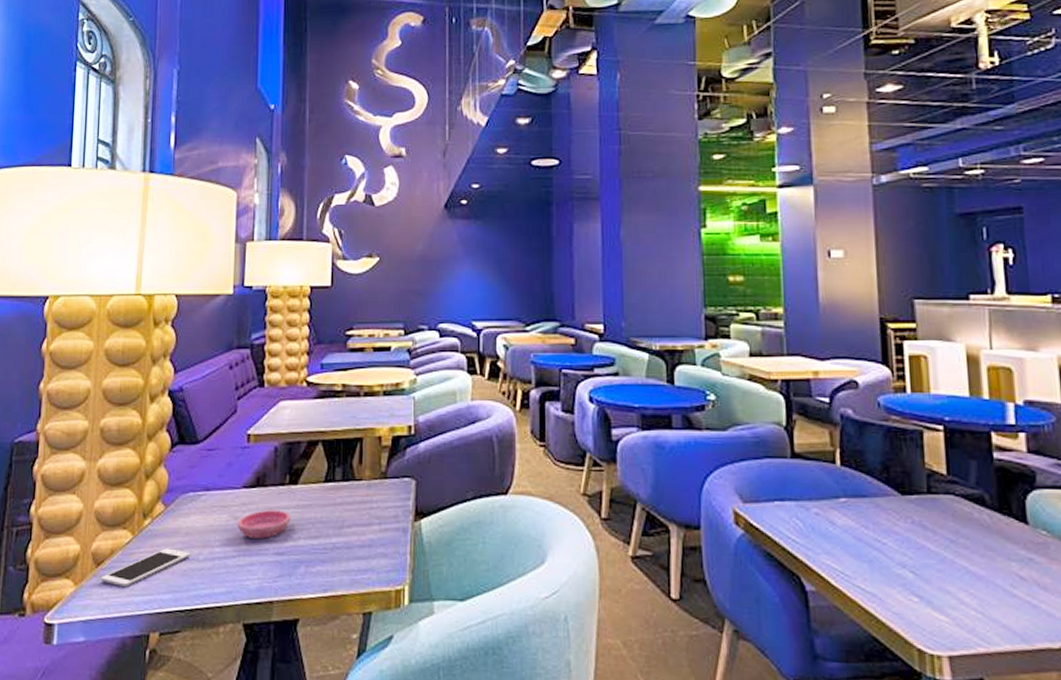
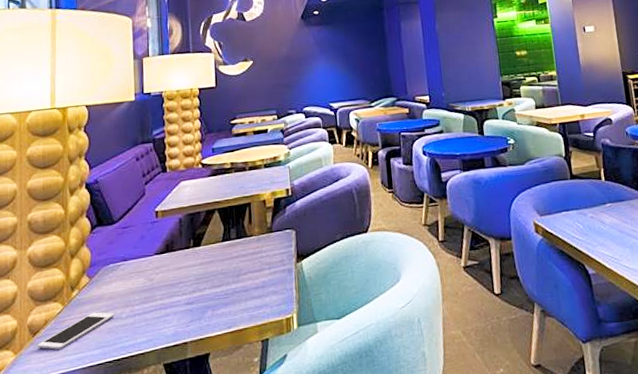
saucer: present [237,510,291,539] -> none [152,268,197,295]

